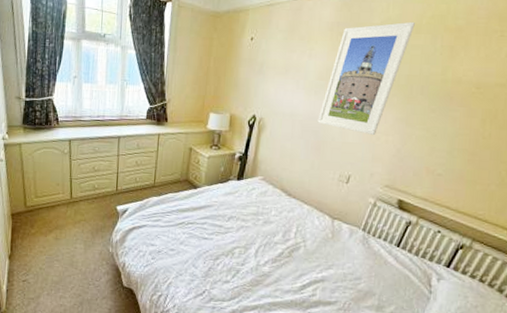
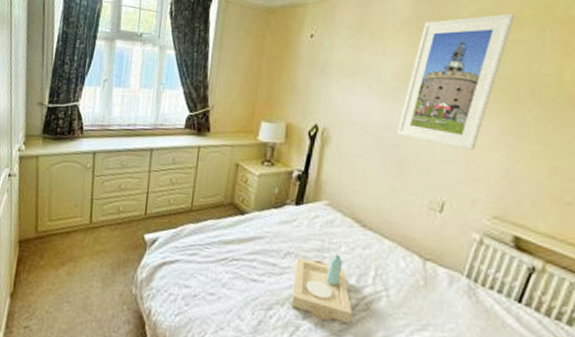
serving tray: none [234,217,278,267] -> present [291,255,352,324]

